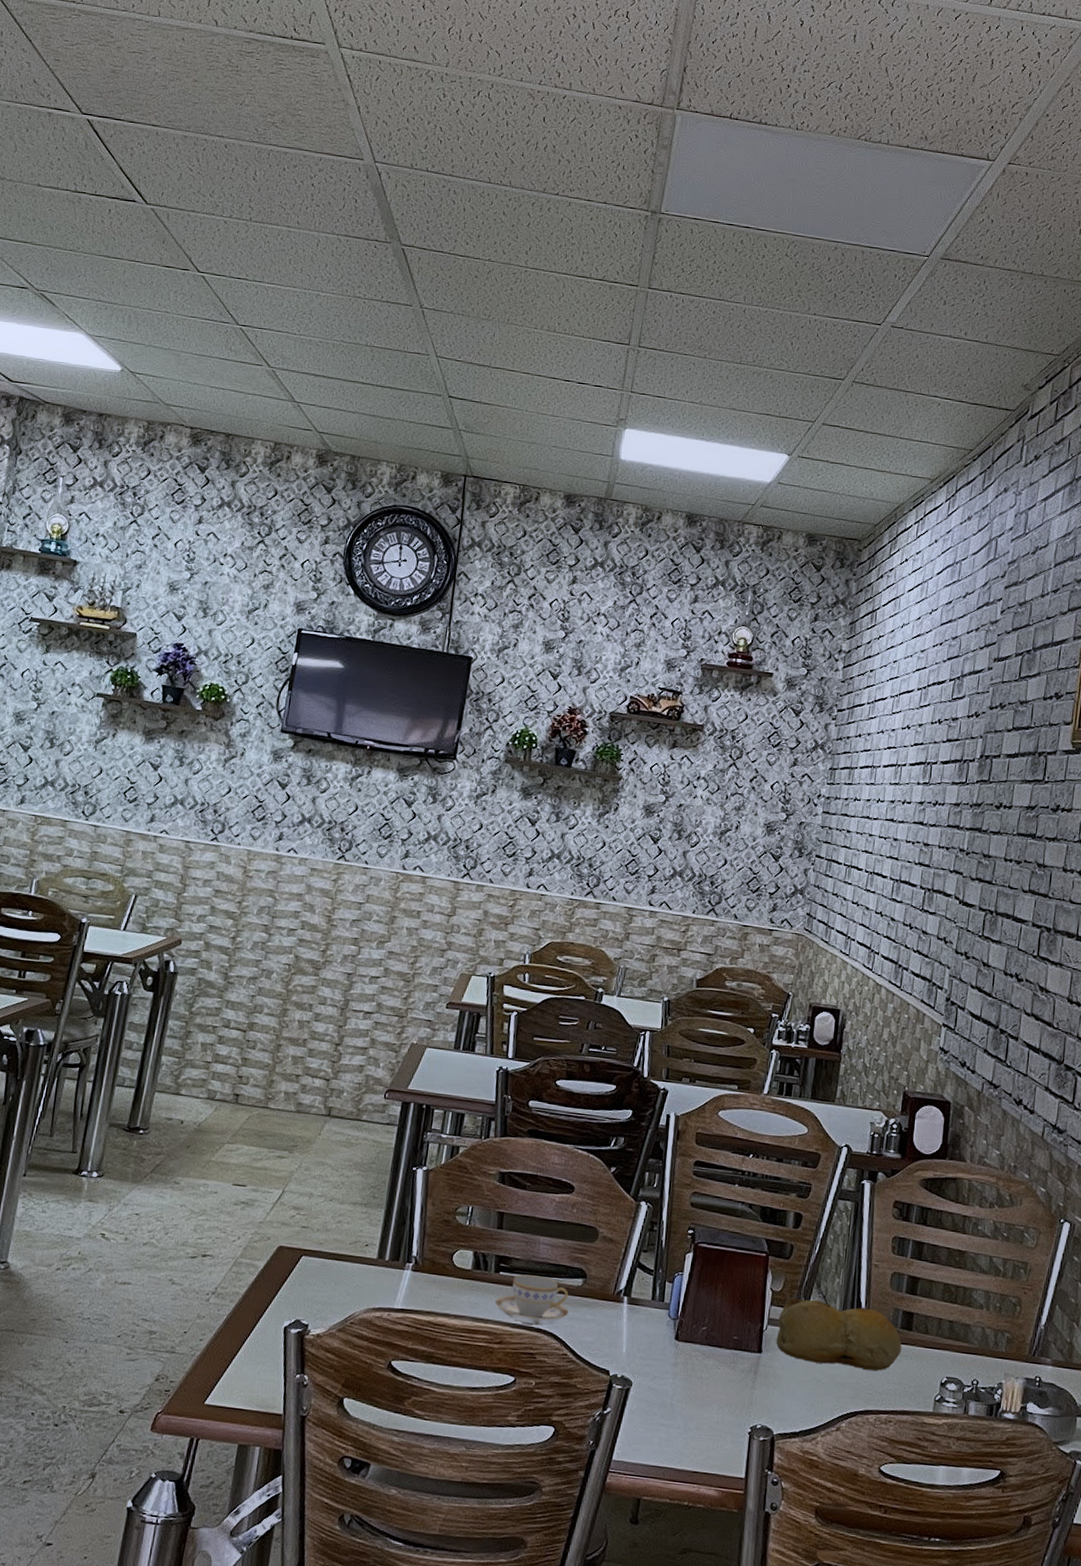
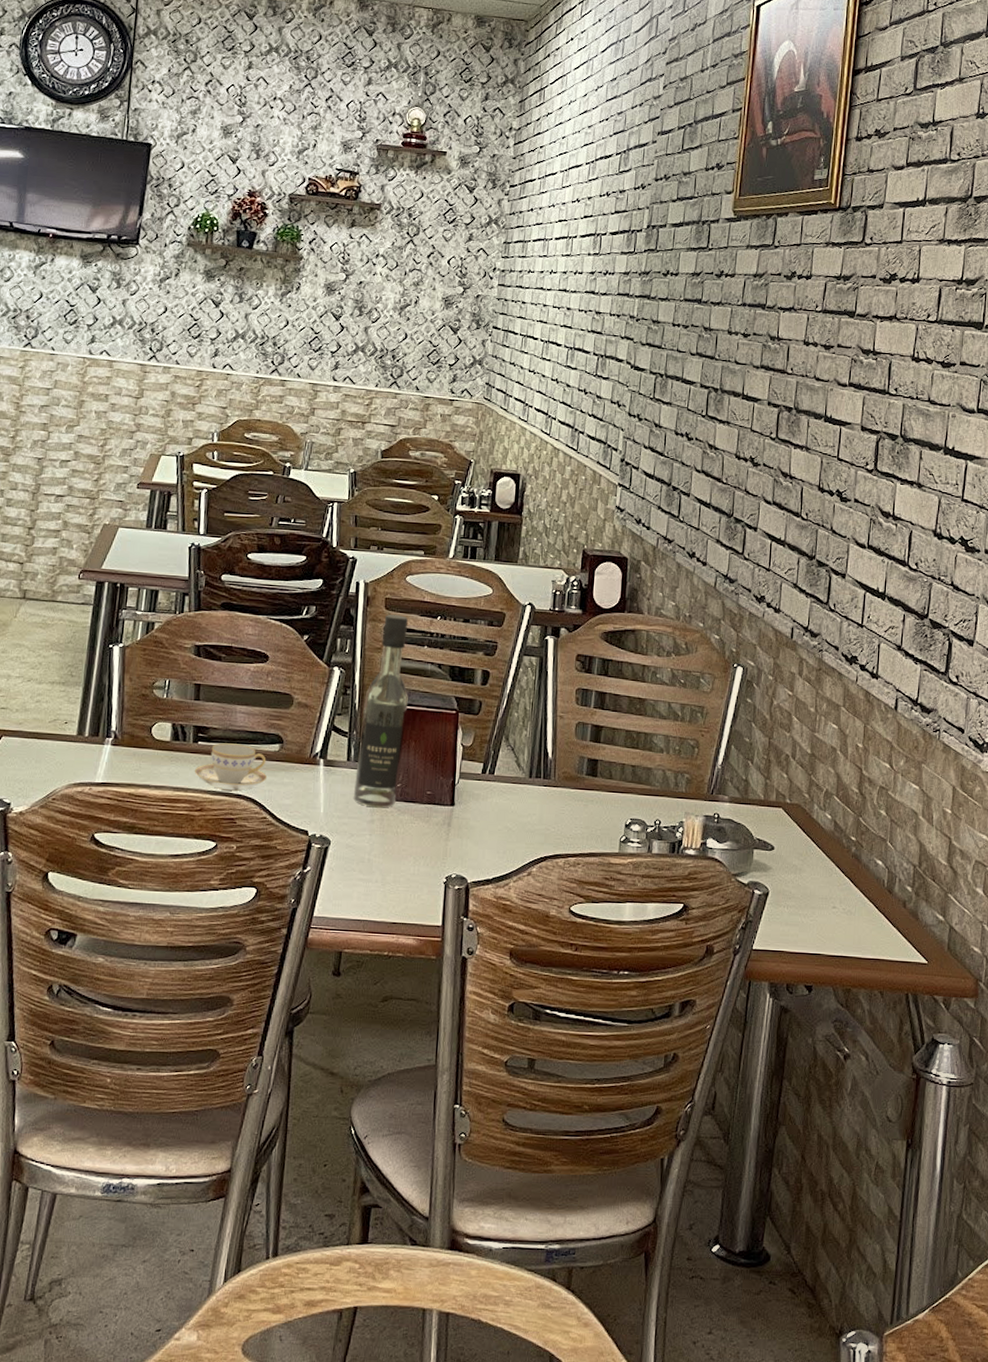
bottle: none [656,1150,719,1351] -> present [353,614,408,808]
bread: present [776,1298,902,1371] -> none [467,752,588,817]

